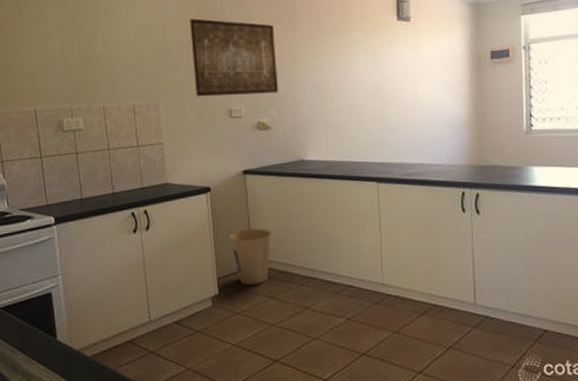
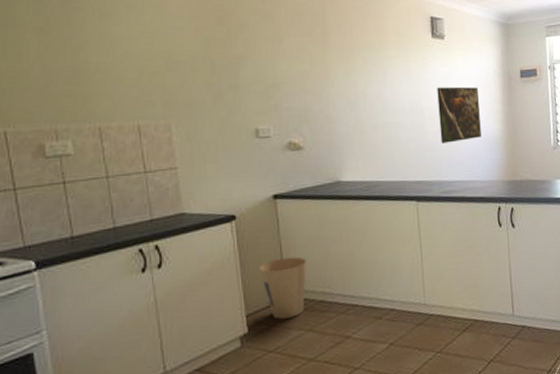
wall art: present [190,18,279,97] -> none [206,28,311,116]
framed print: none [401,69,446,126] -> present [437,86,482,143]

